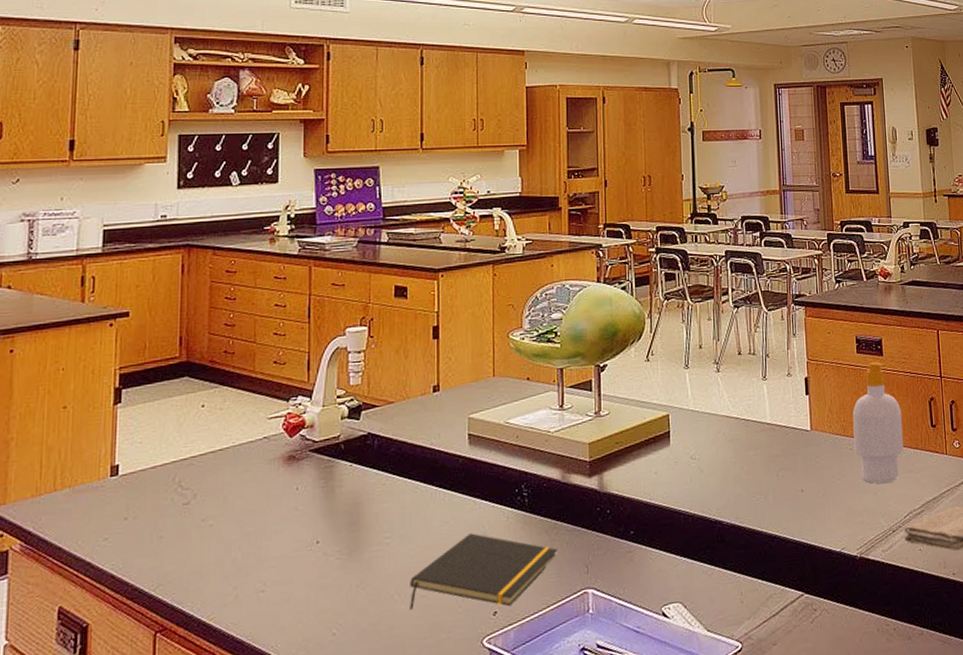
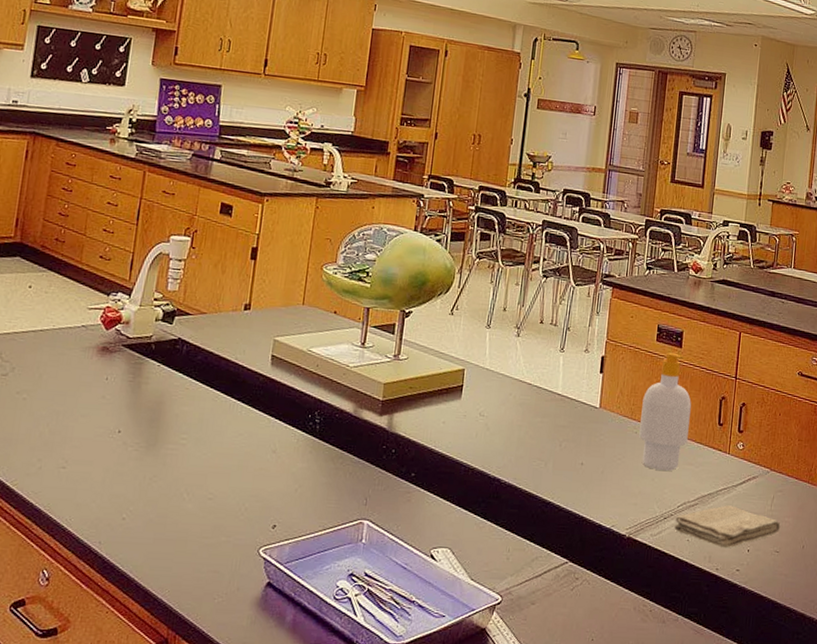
notepad: present [410,533,557,610] -> none [196,448,340,523]

